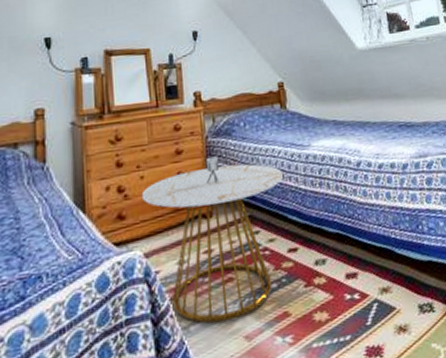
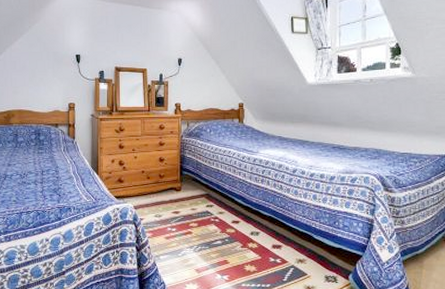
side table: present [141,156,283,324] -> none [134,150,234,258]

